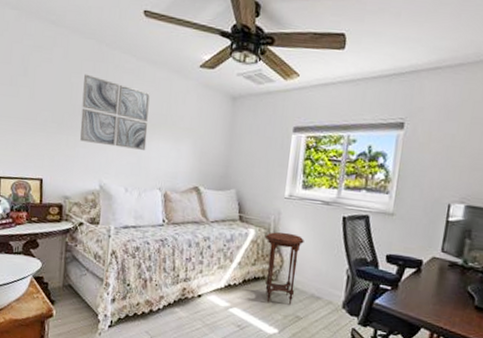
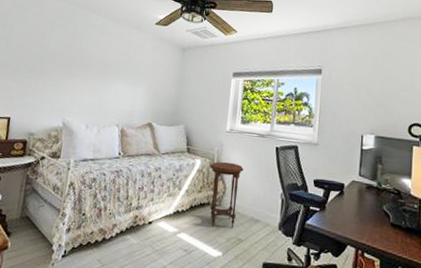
wall art: present [80,74,150,150] -> none [48,28,112,92]

